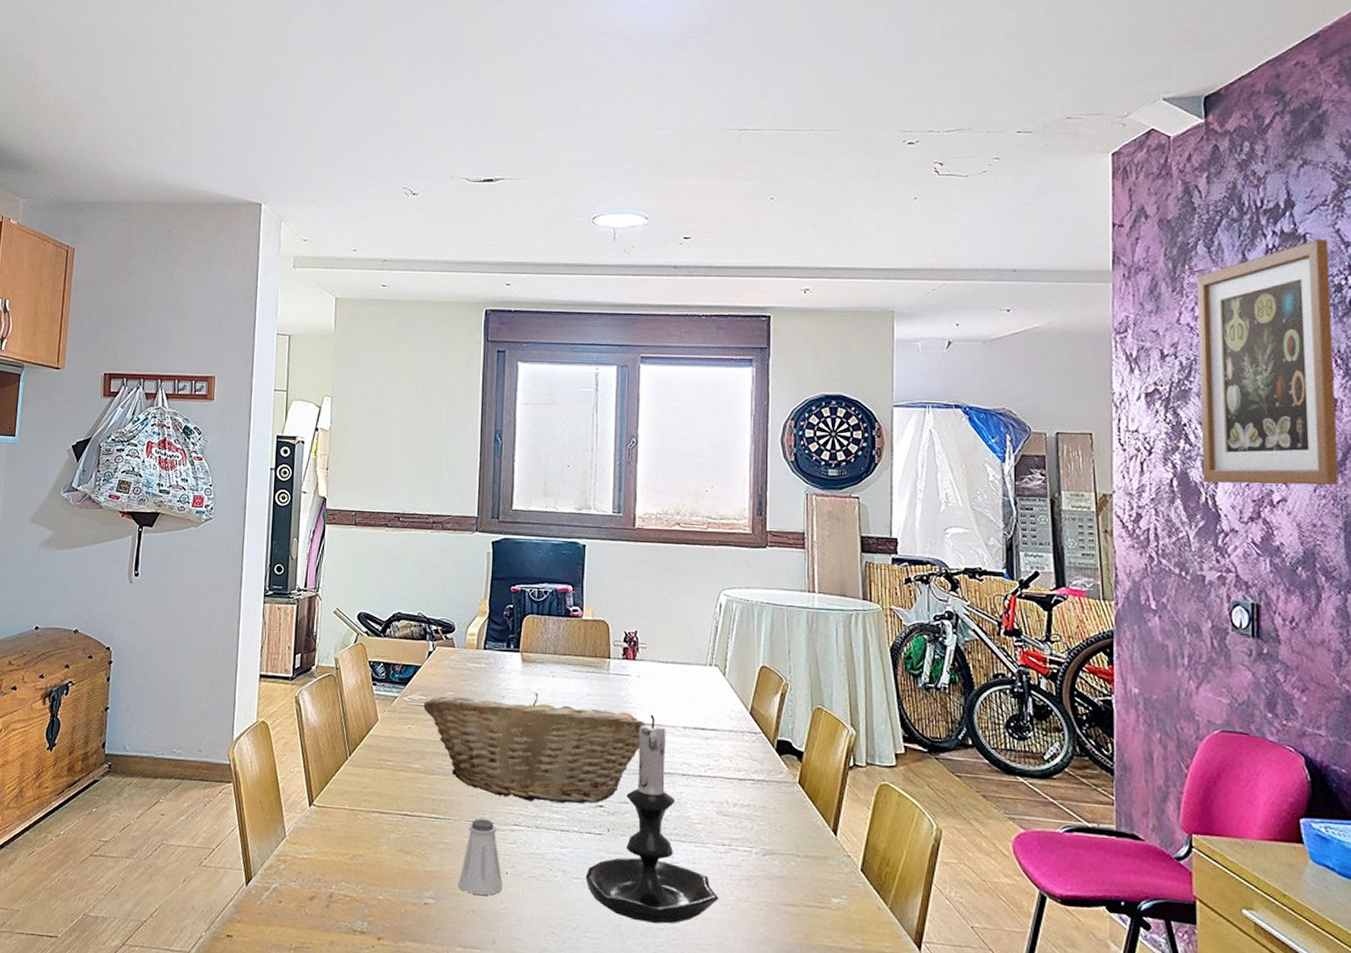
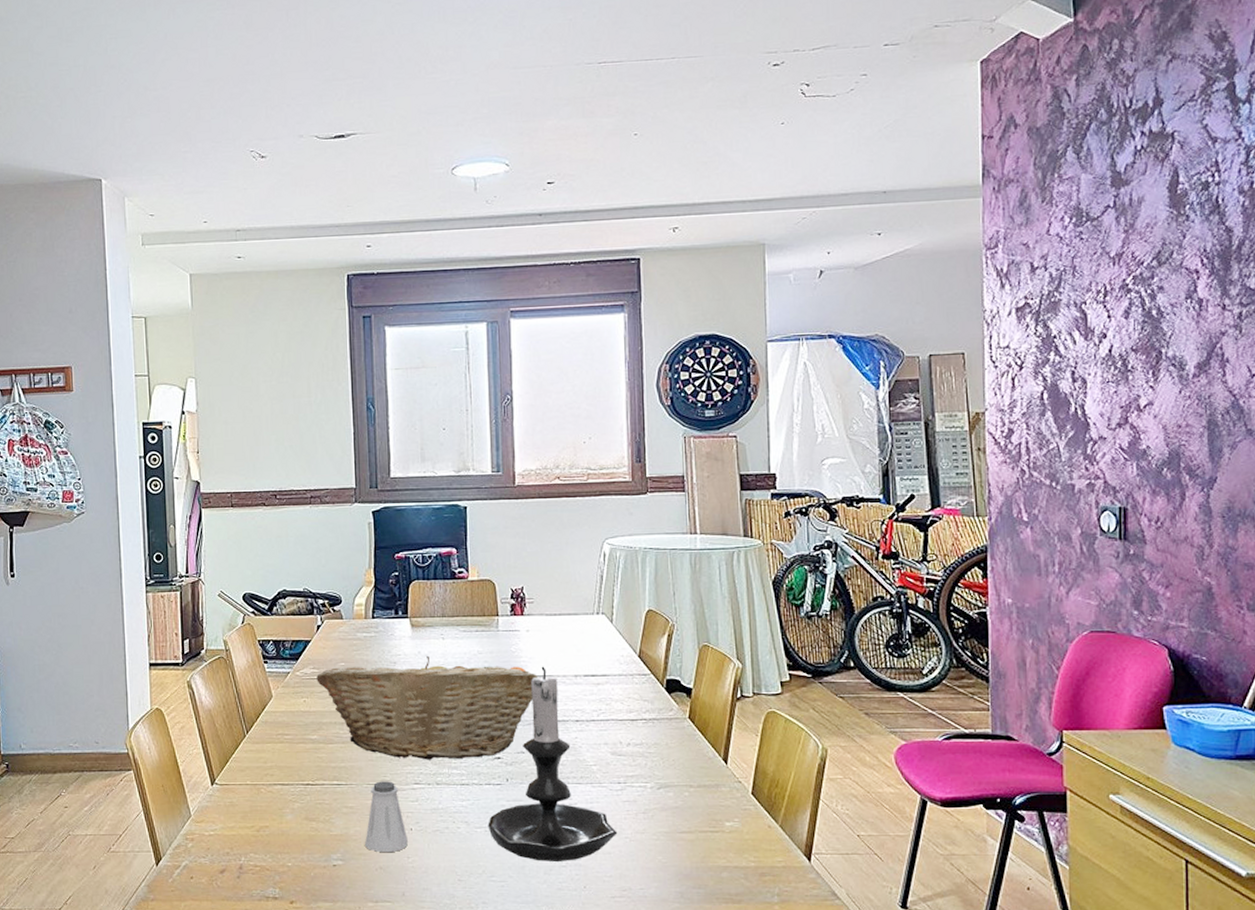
wall art: present [1196,240,1339,486] -> none [1065,137,1203,394]

